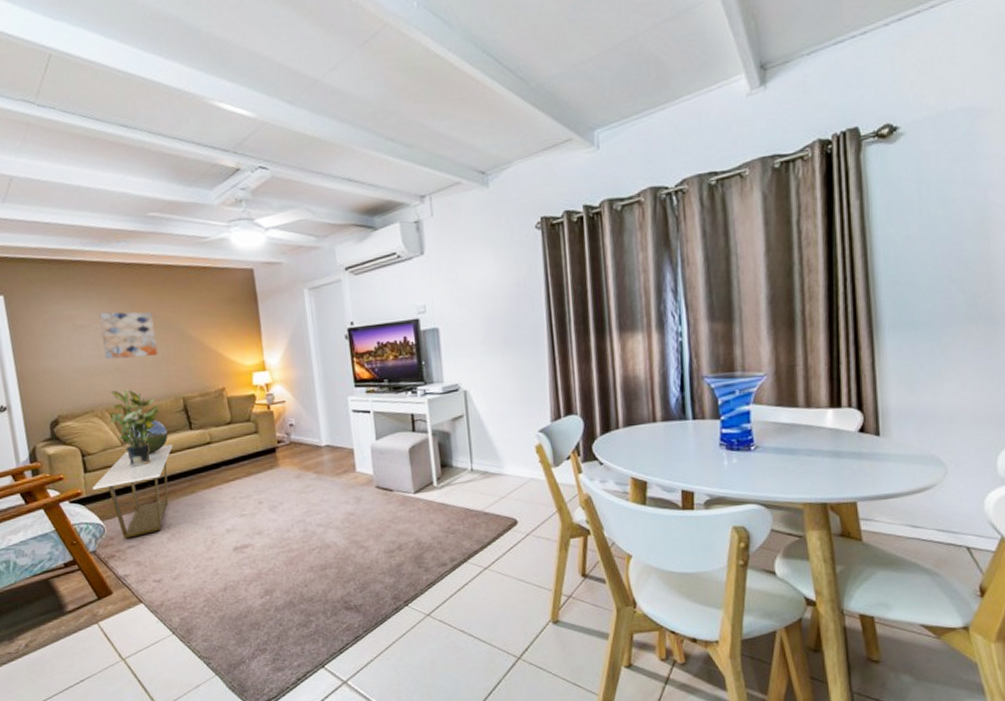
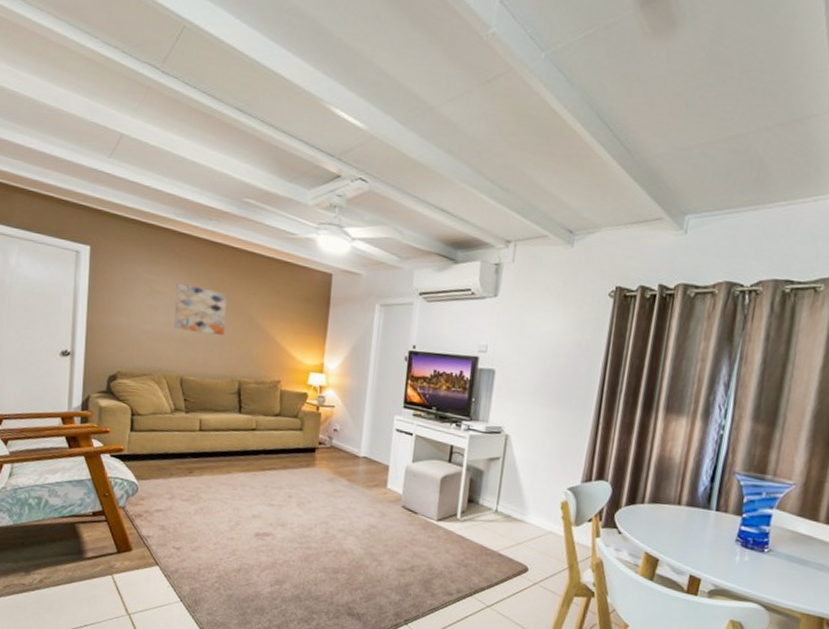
coffee table: present [93,444,173,539] -> none [135,419,219,502]
potted plant: present [109,389,160,467] -> none [165,359,215,437]
decorative sphere: present [127,420,168,454] -> none [178,396,218,428]

